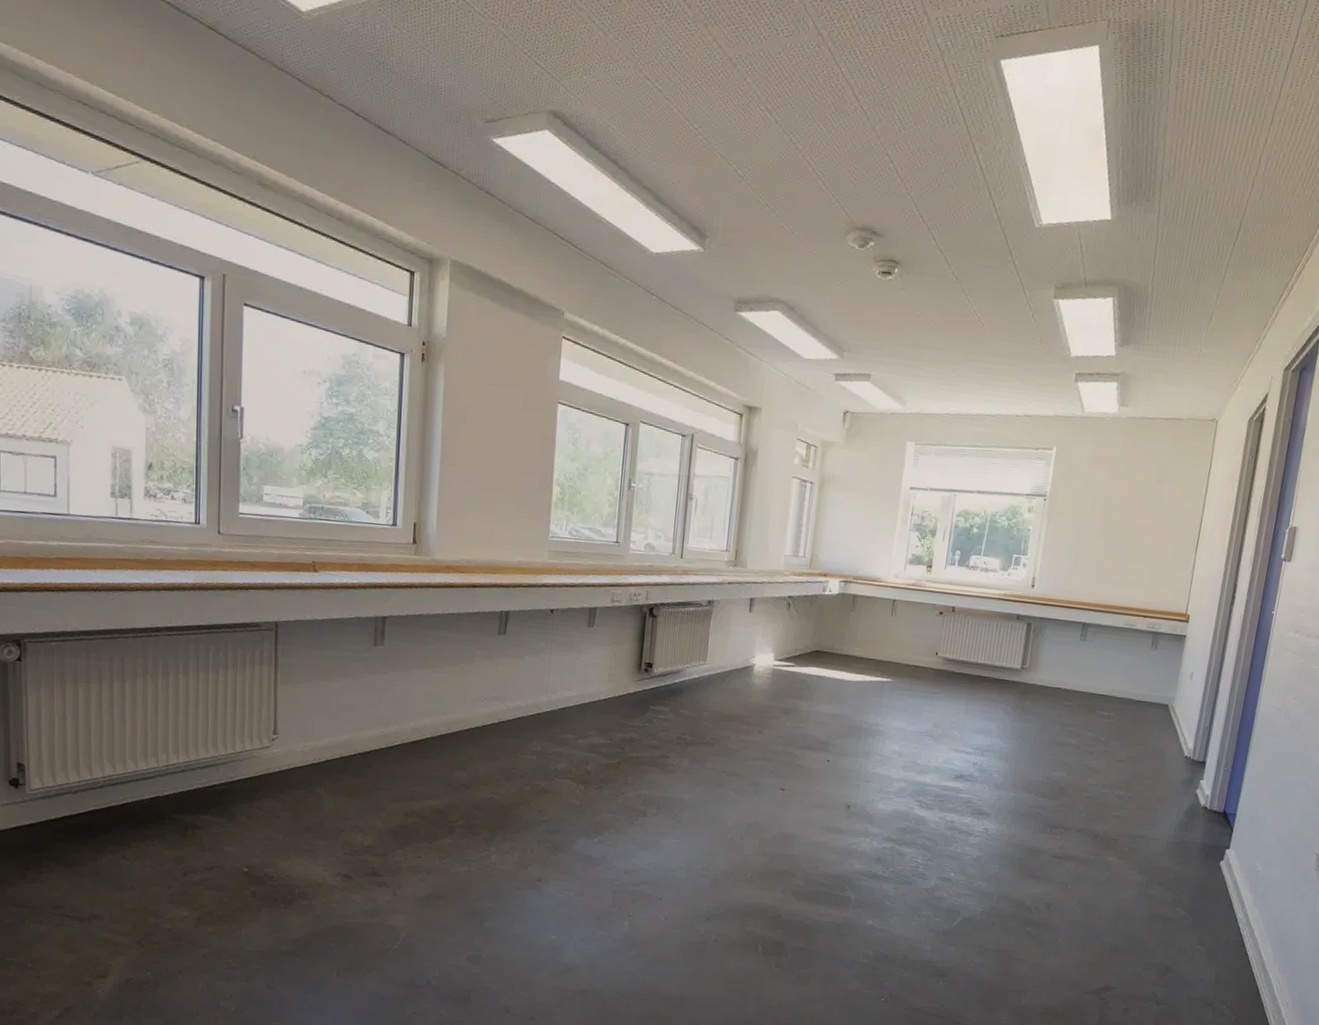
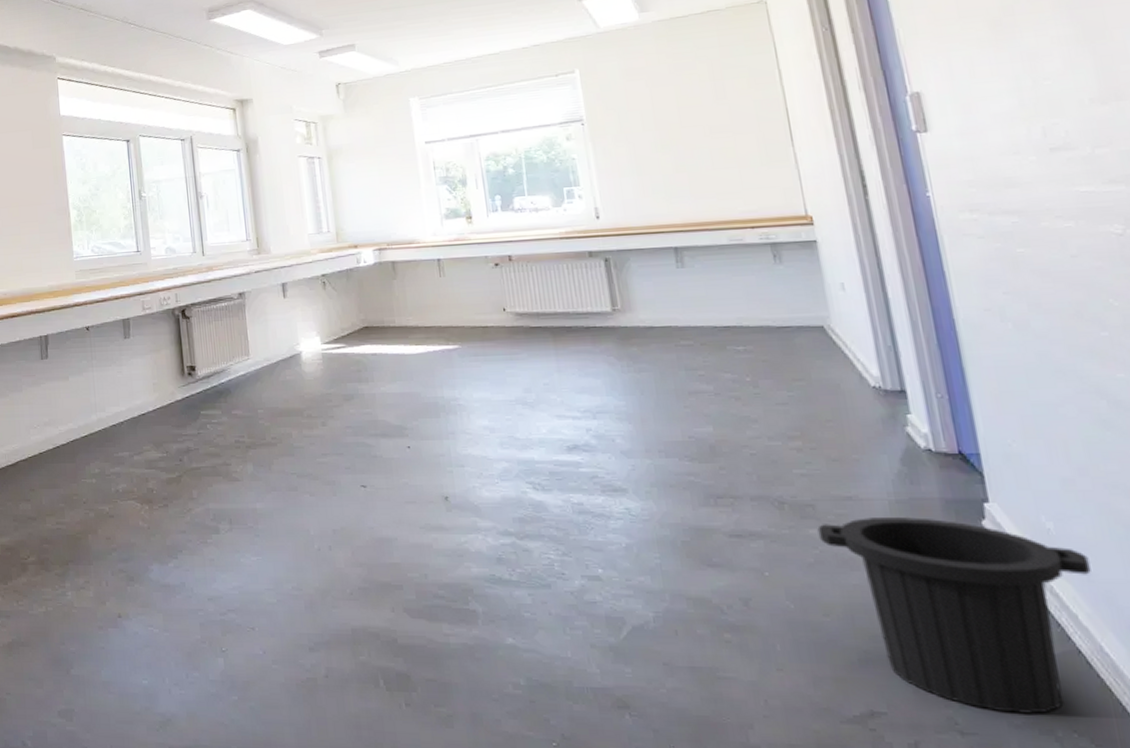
trash can: none [1113,852,1275,992] -> present [817,517,1091,714]

